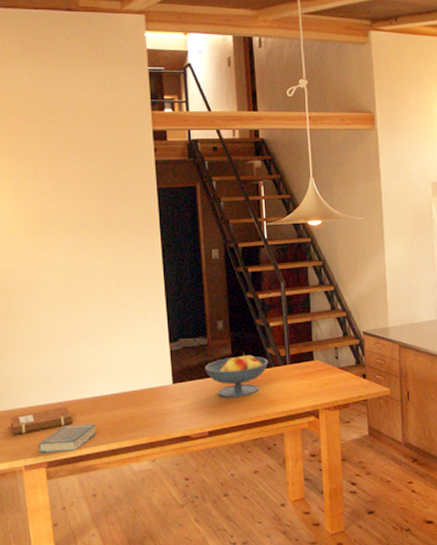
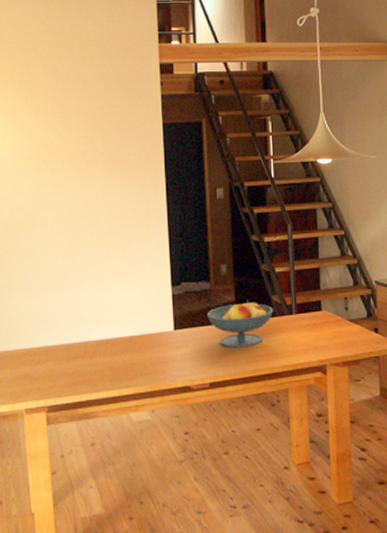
notebook: present [9,406,72,436] -> none [12,348,73,378]
hardback book: present [38,423,96,454] -> none [39,368,96,398]

